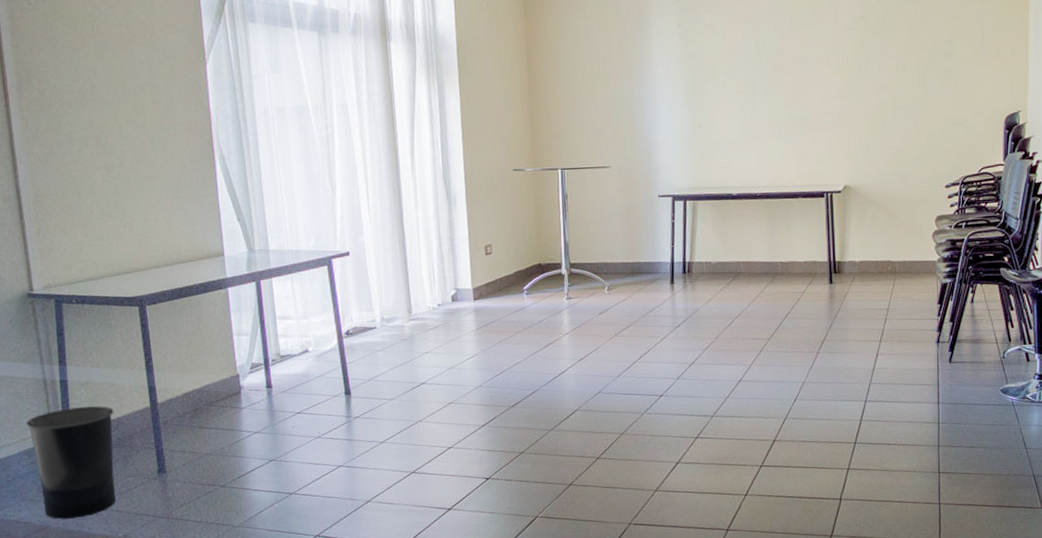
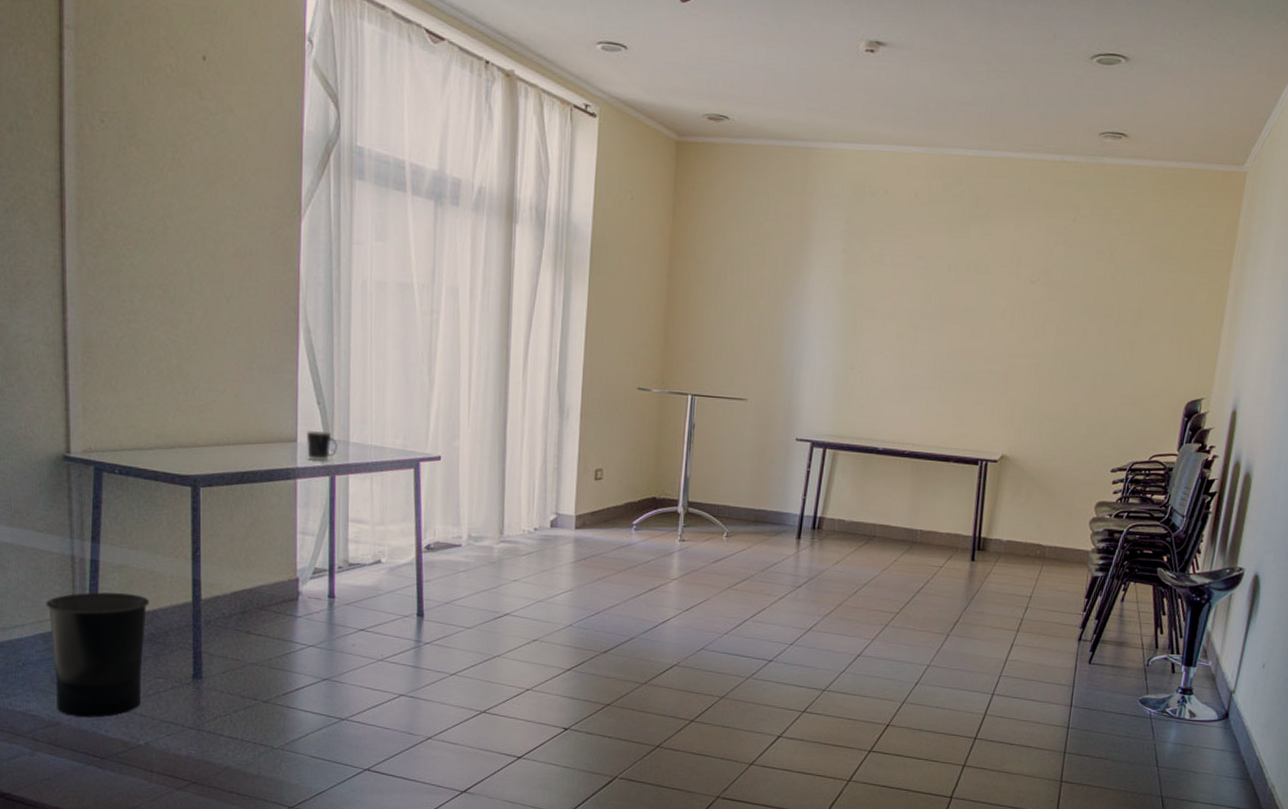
mug: none [232,244,260,271] -> present [307,431,338,462]

